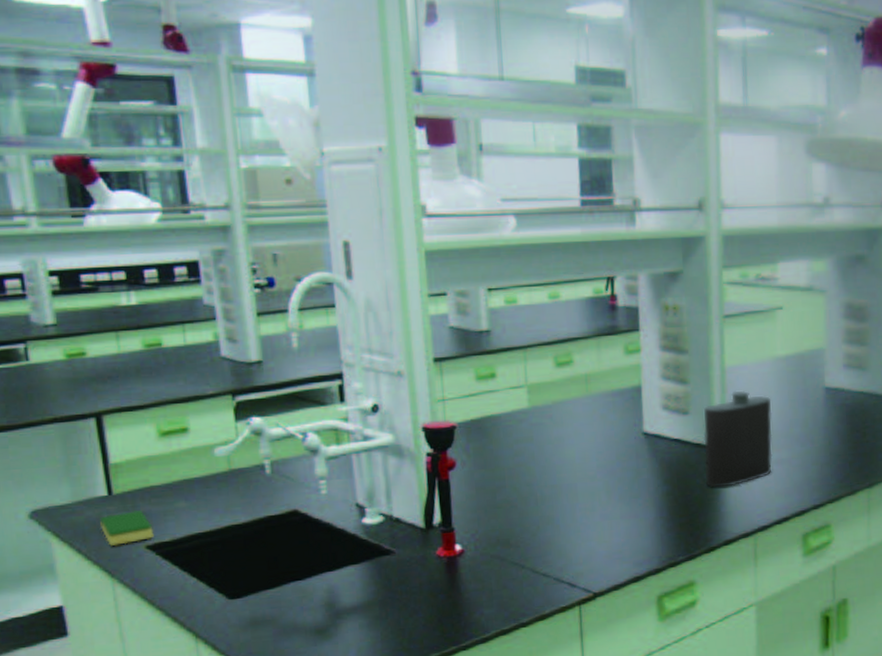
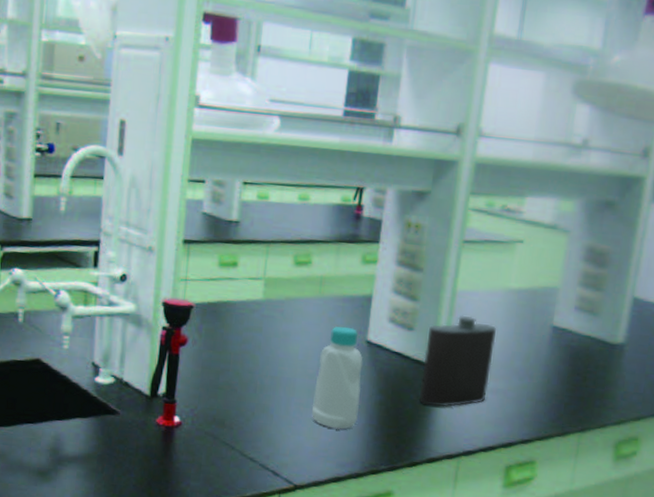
bottle: none [598,421,647,529] -> present [311,326,364,430]

